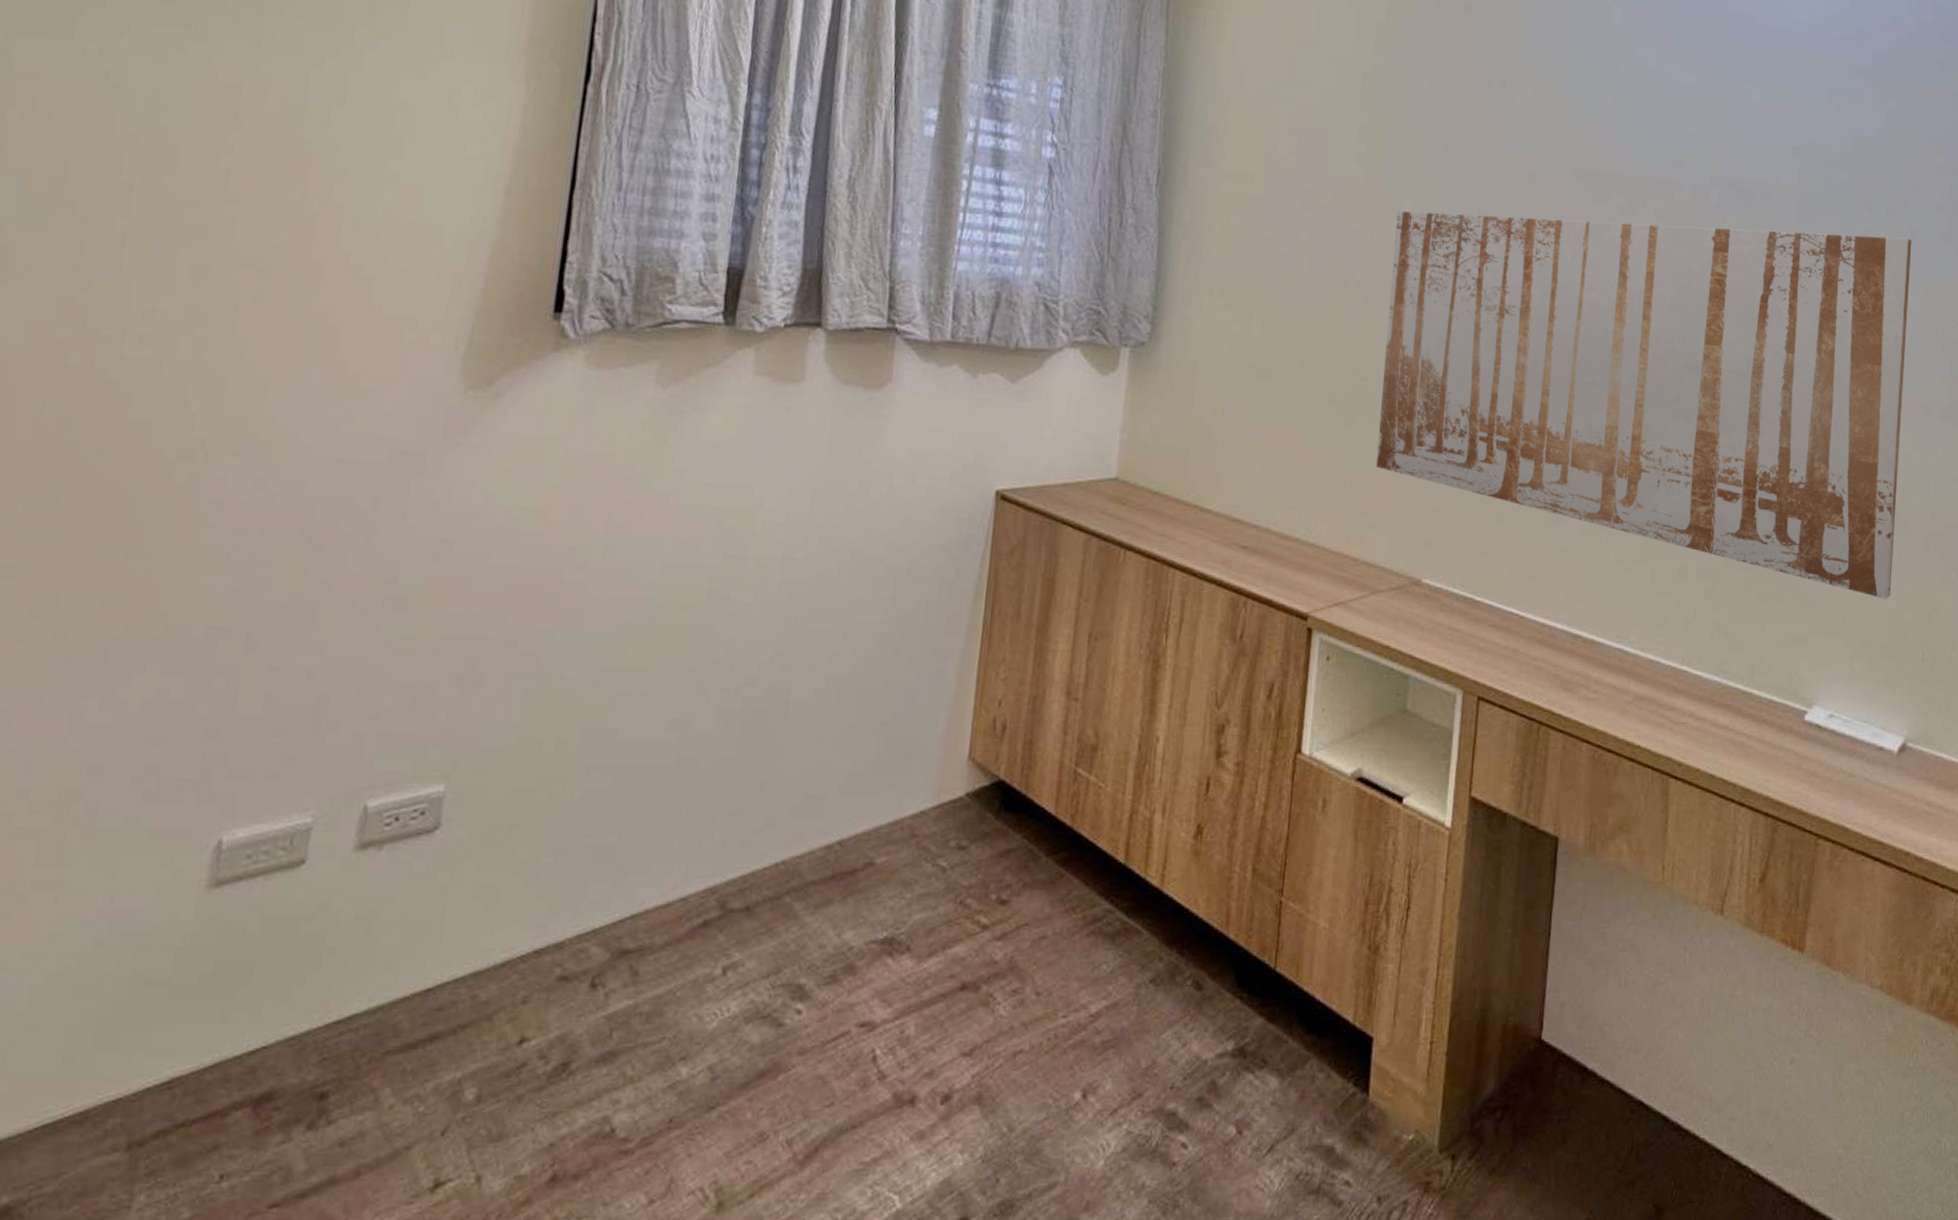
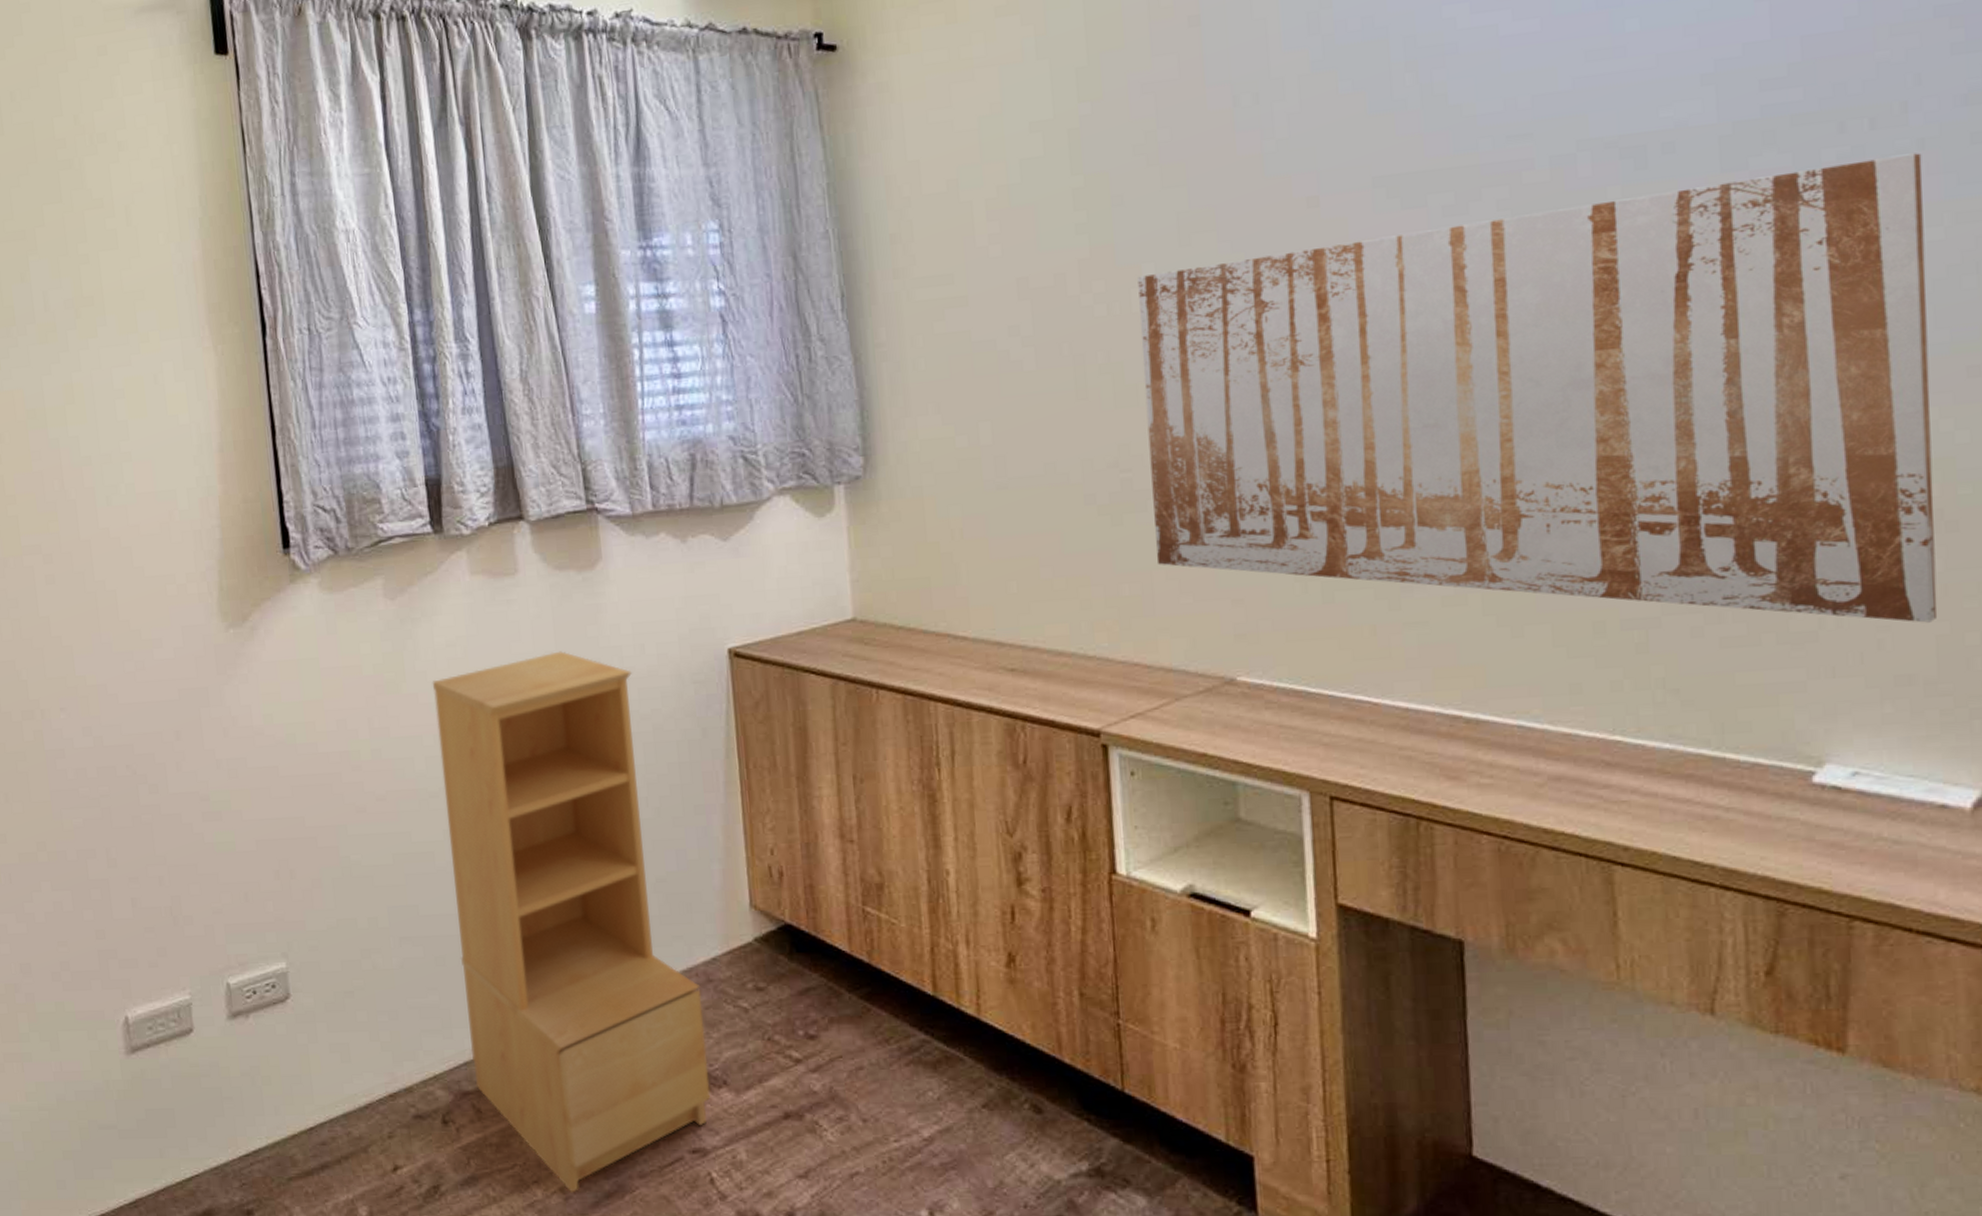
bookshelf: none [638,468,903,1072] -> present [432,651,711,1193]

